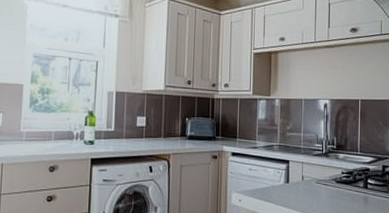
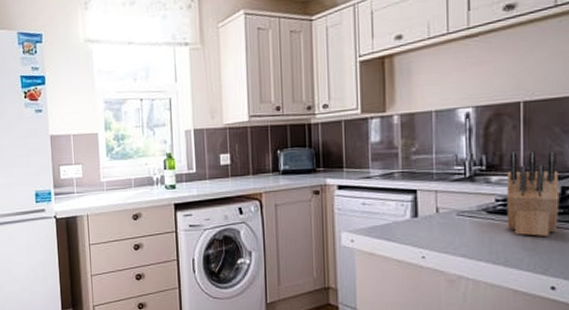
knife block: none [348,136,381,202] -> present [506,151,560,236]

